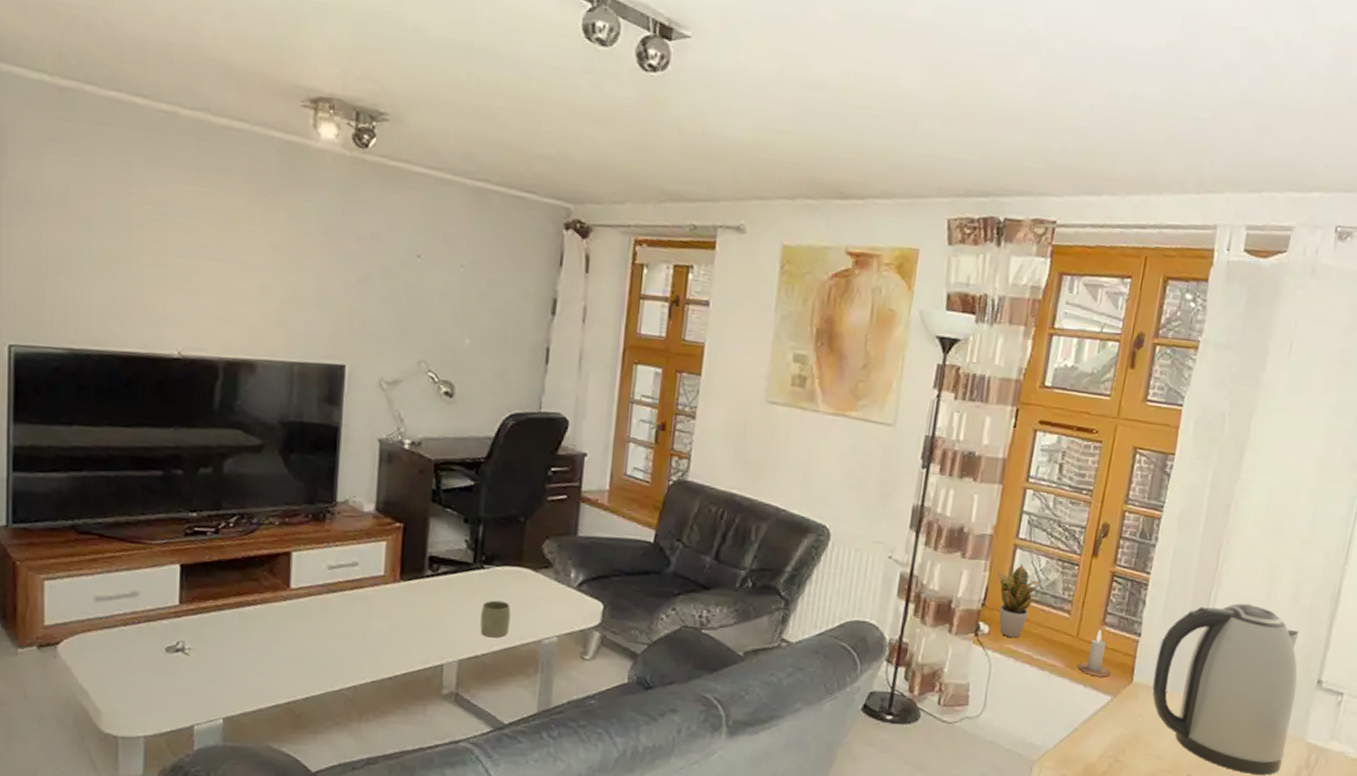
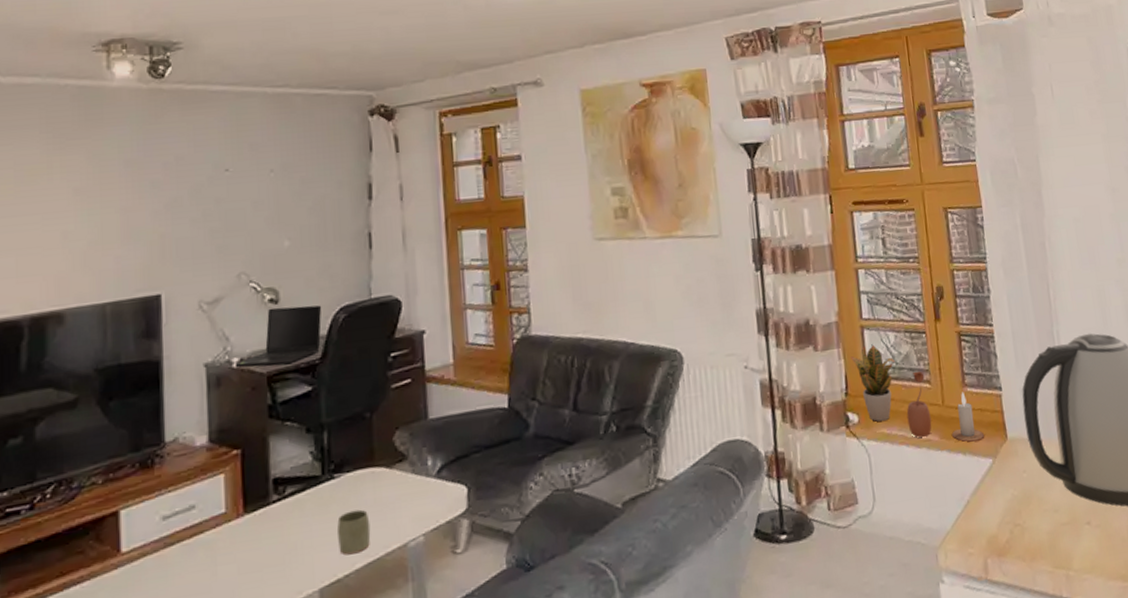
laptop: none [406,400,493,457] -> present [234,305,322,368]
potted flower: none [1036,599,1067,663] -> present [906,370,932,439]

